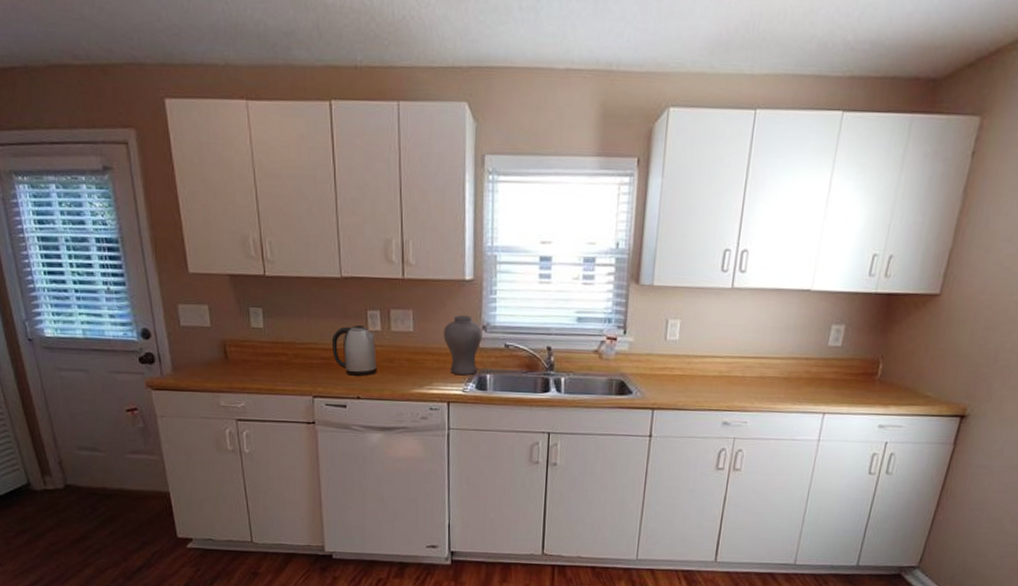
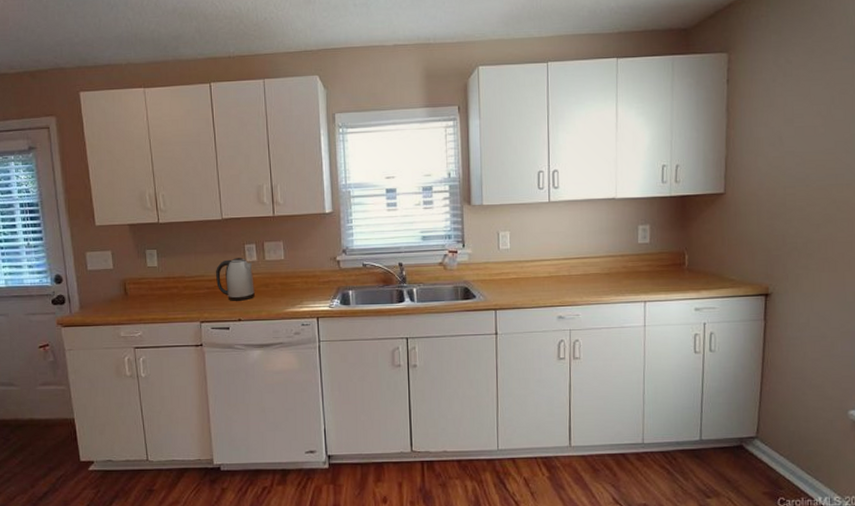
vase: present [443,315,483,376] -> none [309,242,343,294]

